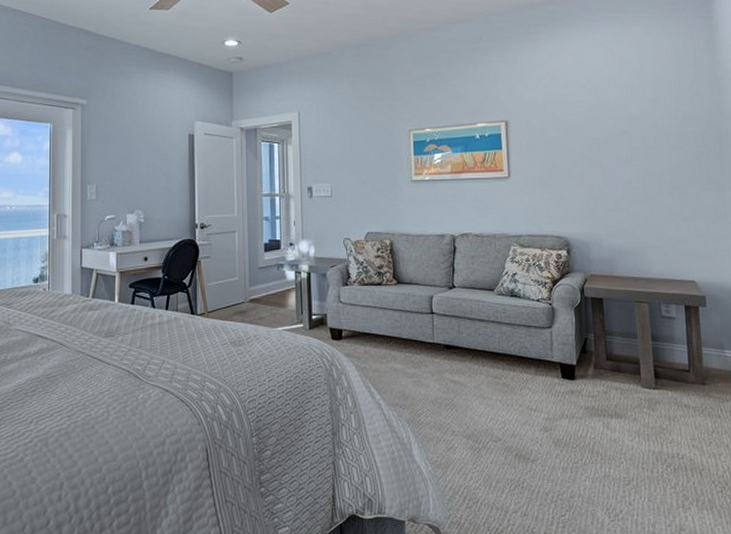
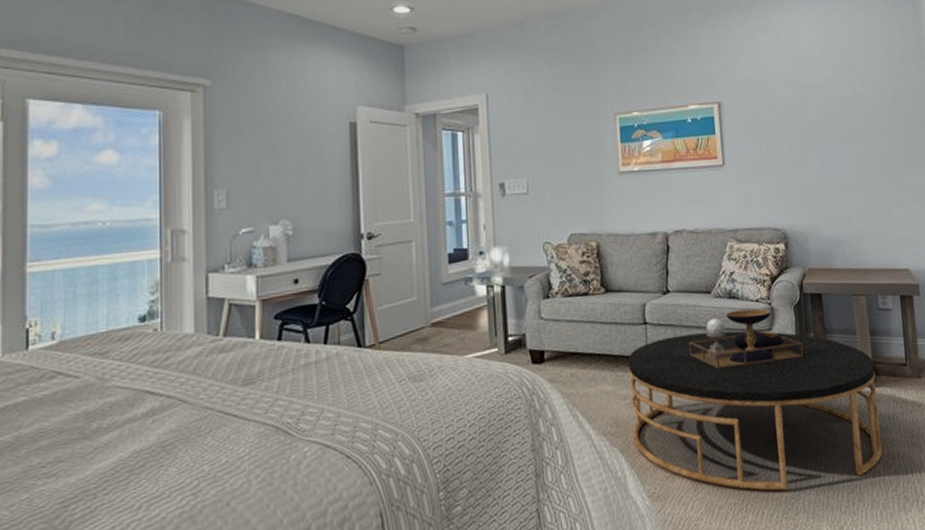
coffee table: none [415,307,662,474] -> present [628,308,883,491]

